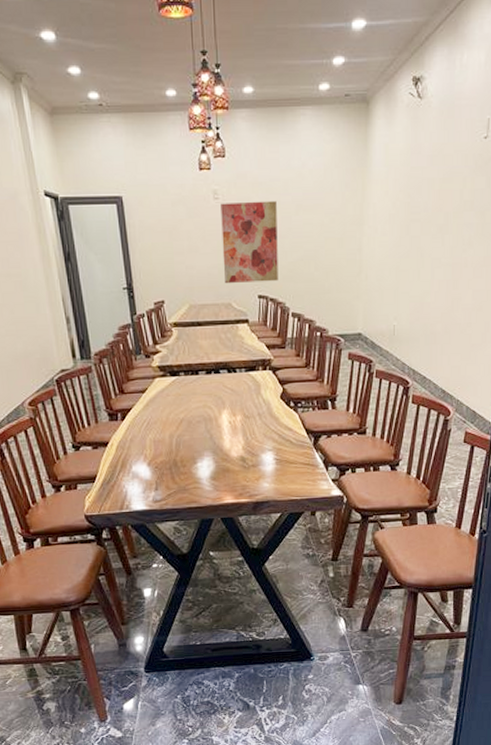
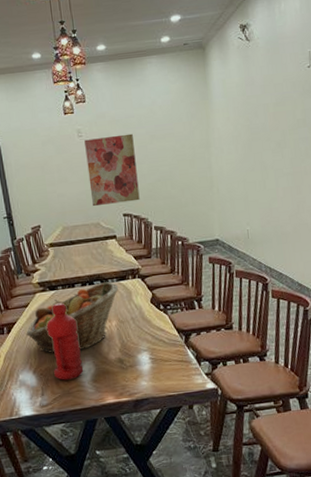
fruit basket: none [142,371,247,445] -> present [26,282,119,353]
water bottle: none [165,391,203,476] -> present [46,302,84,381]

